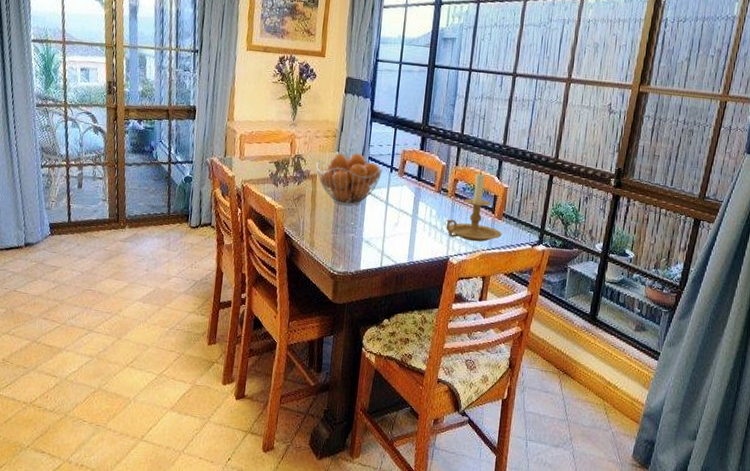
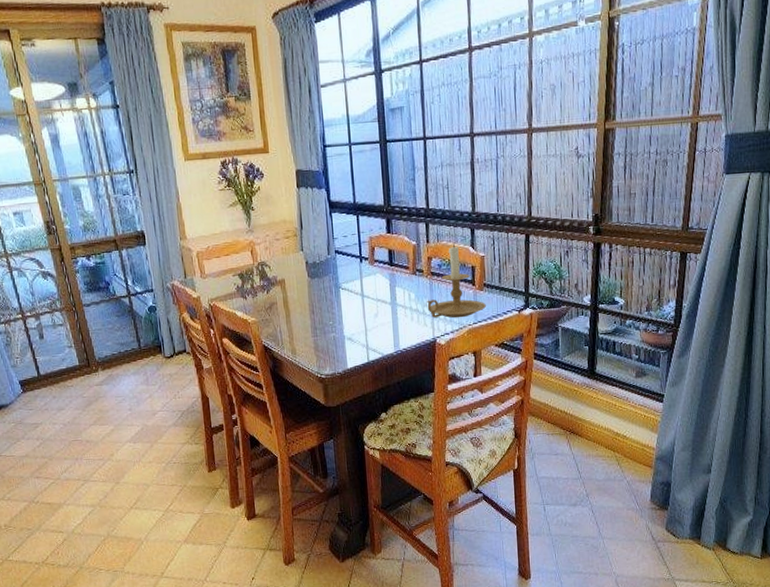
fruit basket: present [316,153,383,206] -> none [281,248,352,306]

